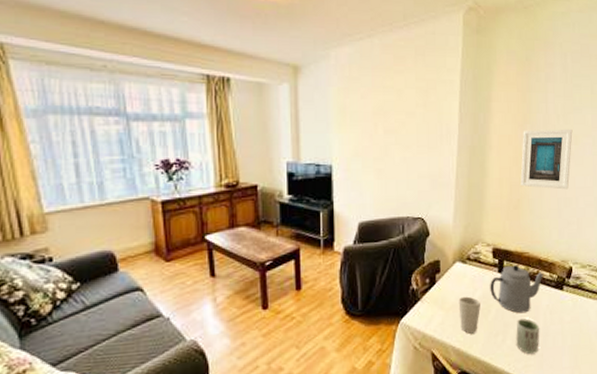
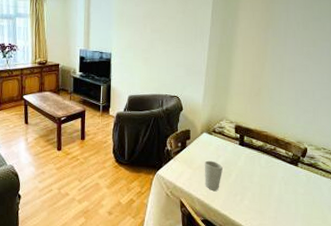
teapot: present [490,265,544,314] -> none [231,140,281,181]
cup: present [516,318,540,355] -> none [253,185,275,216]
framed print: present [520,129,573,190] -> none [262,33,311,83]

